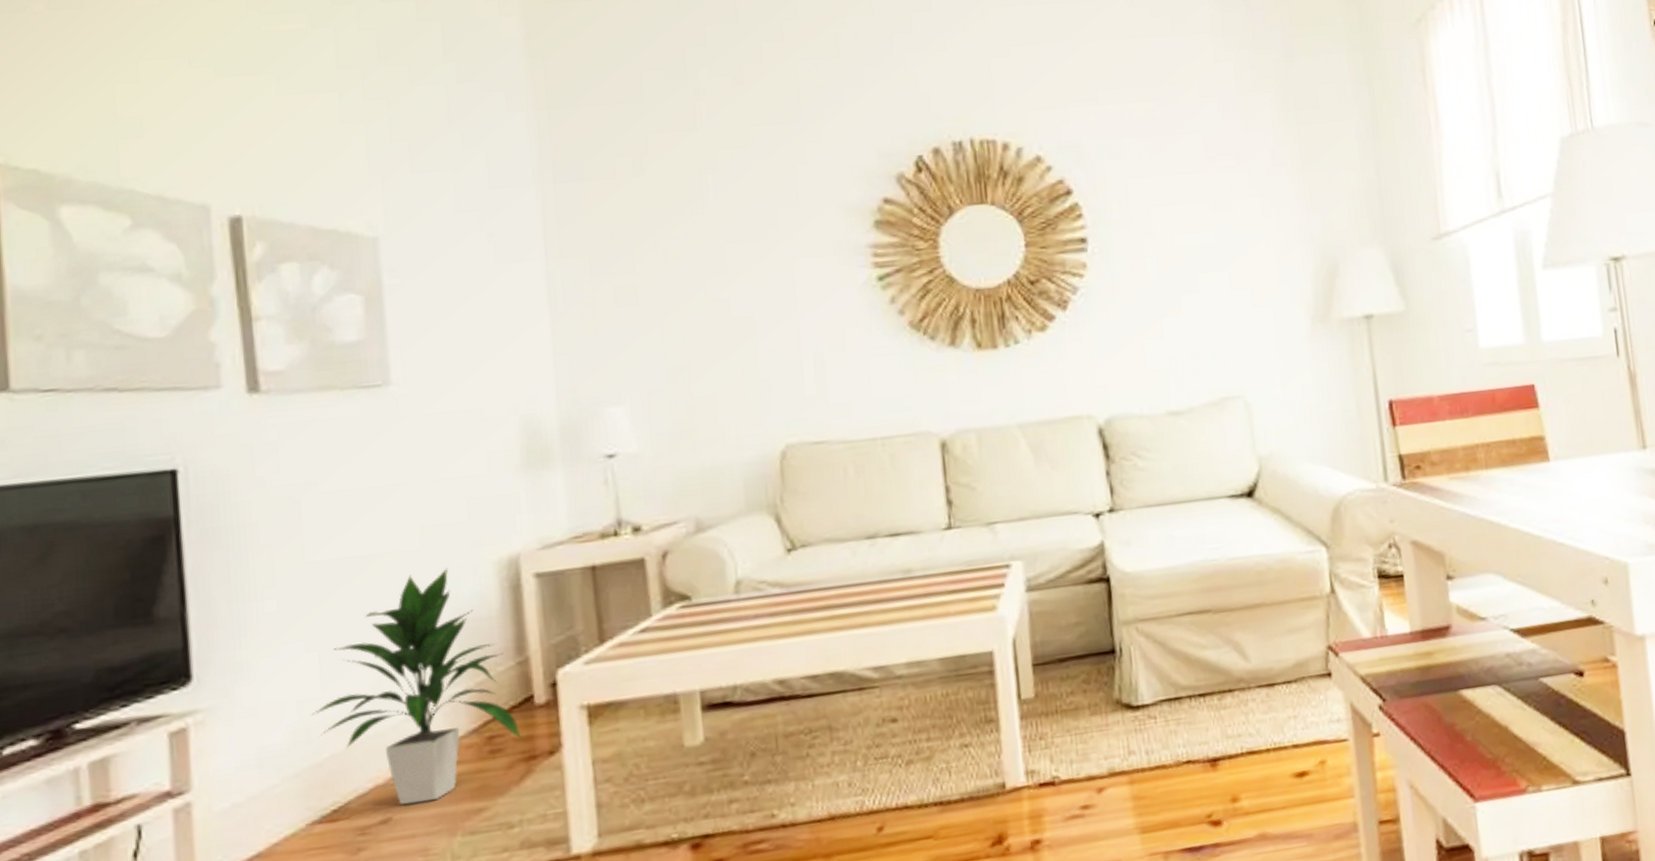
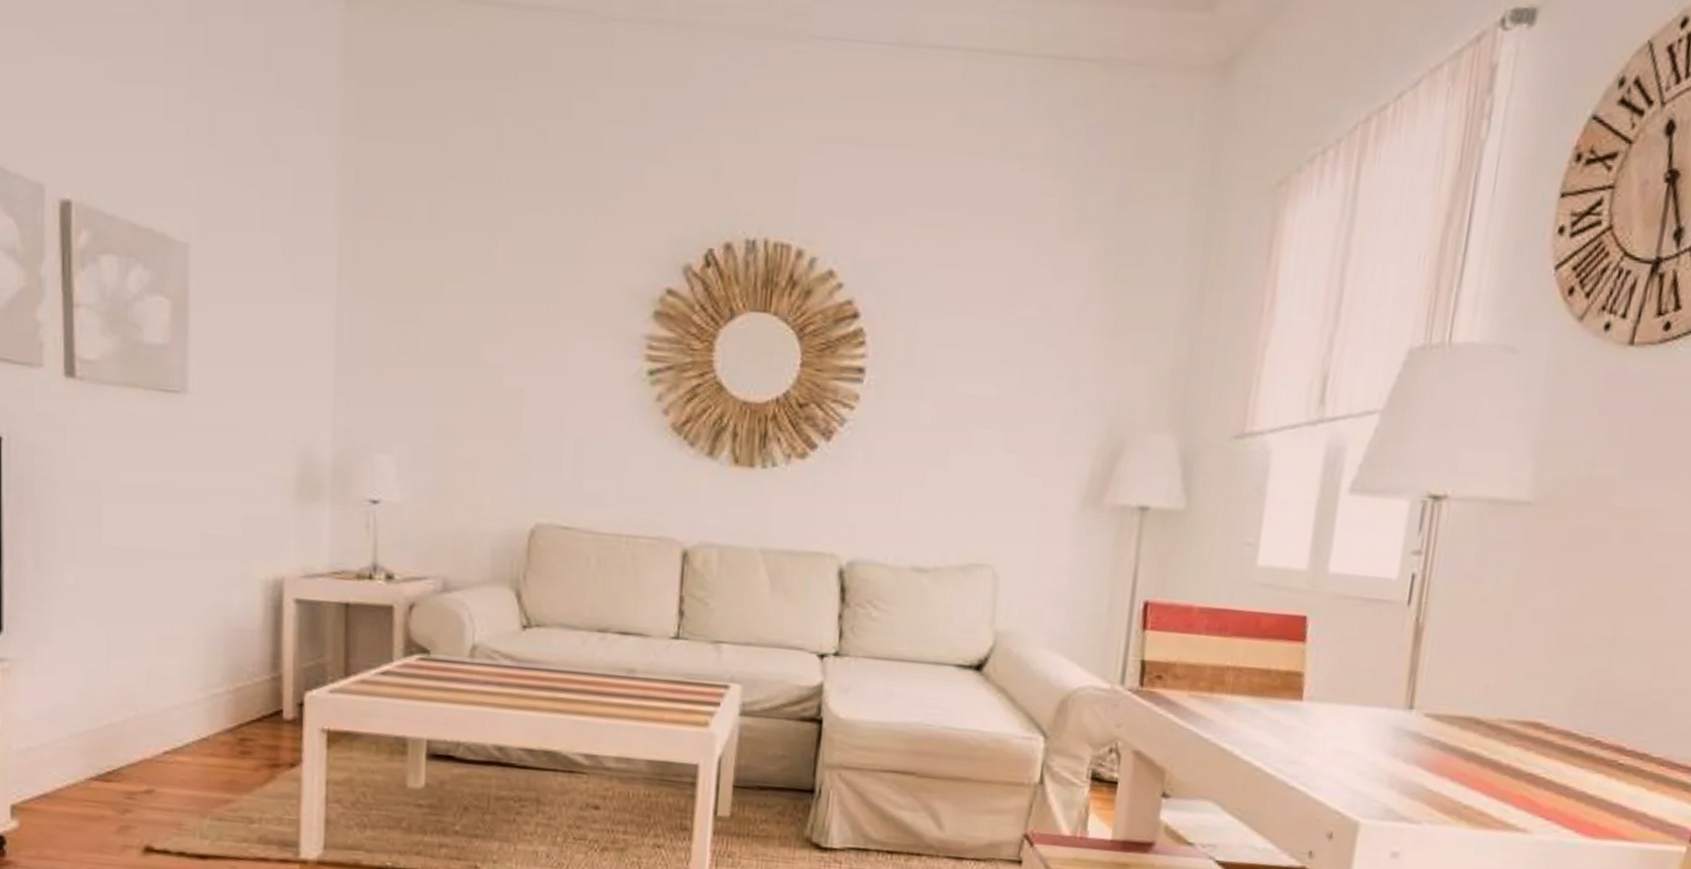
indoor plant: present [311,568,521,806] -> none [97,577,269,784]

